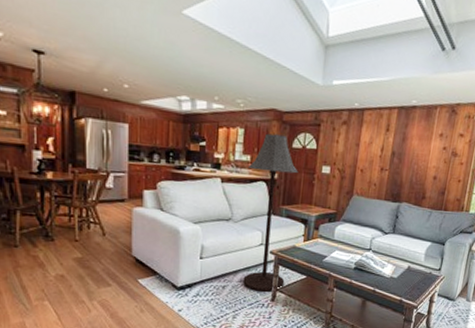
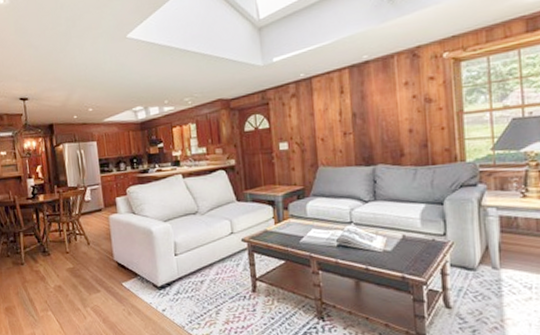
floor lamp: present [243,133,298,292] -> none [205,121,263,283]

